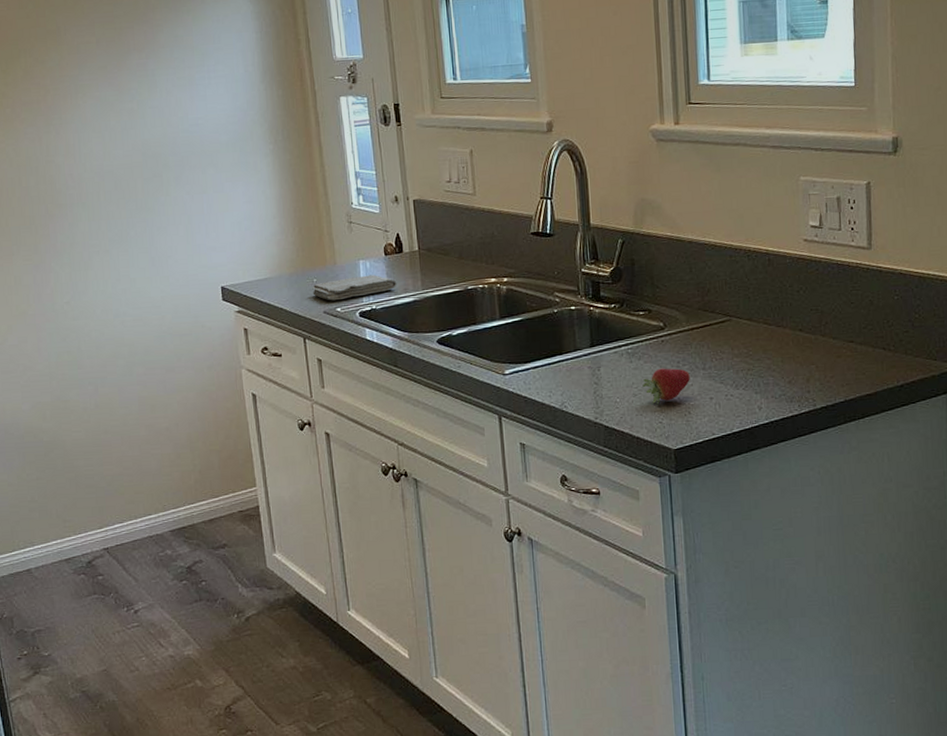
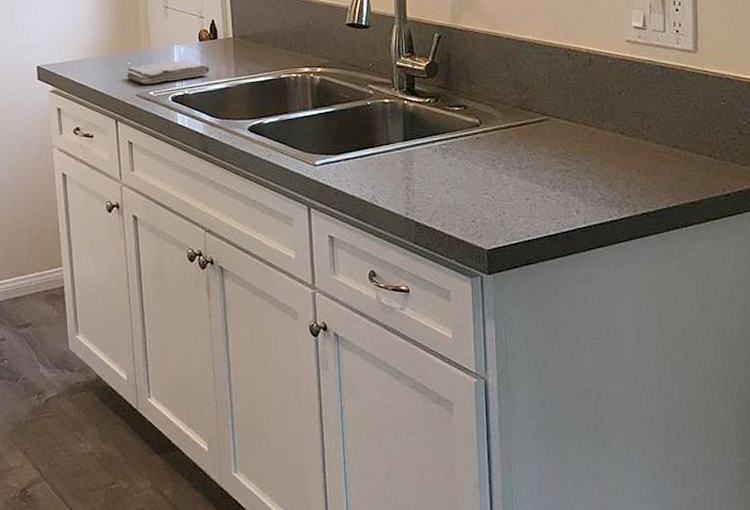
fruit: present [642,368,690,404] -> none [456,166,505,202]

